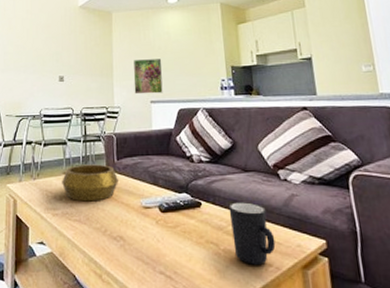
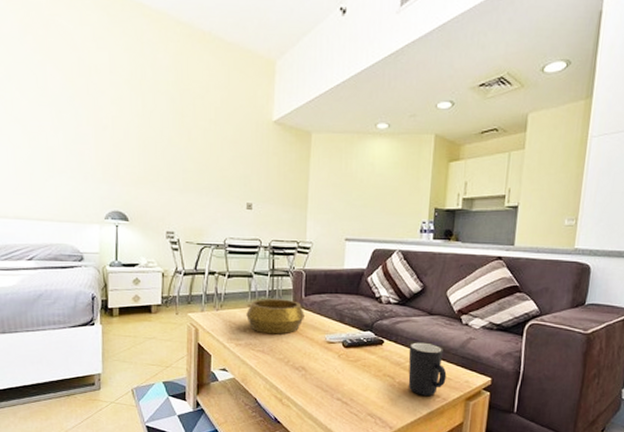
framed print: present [133,59,163,95] -> none [329,192,362,231]

